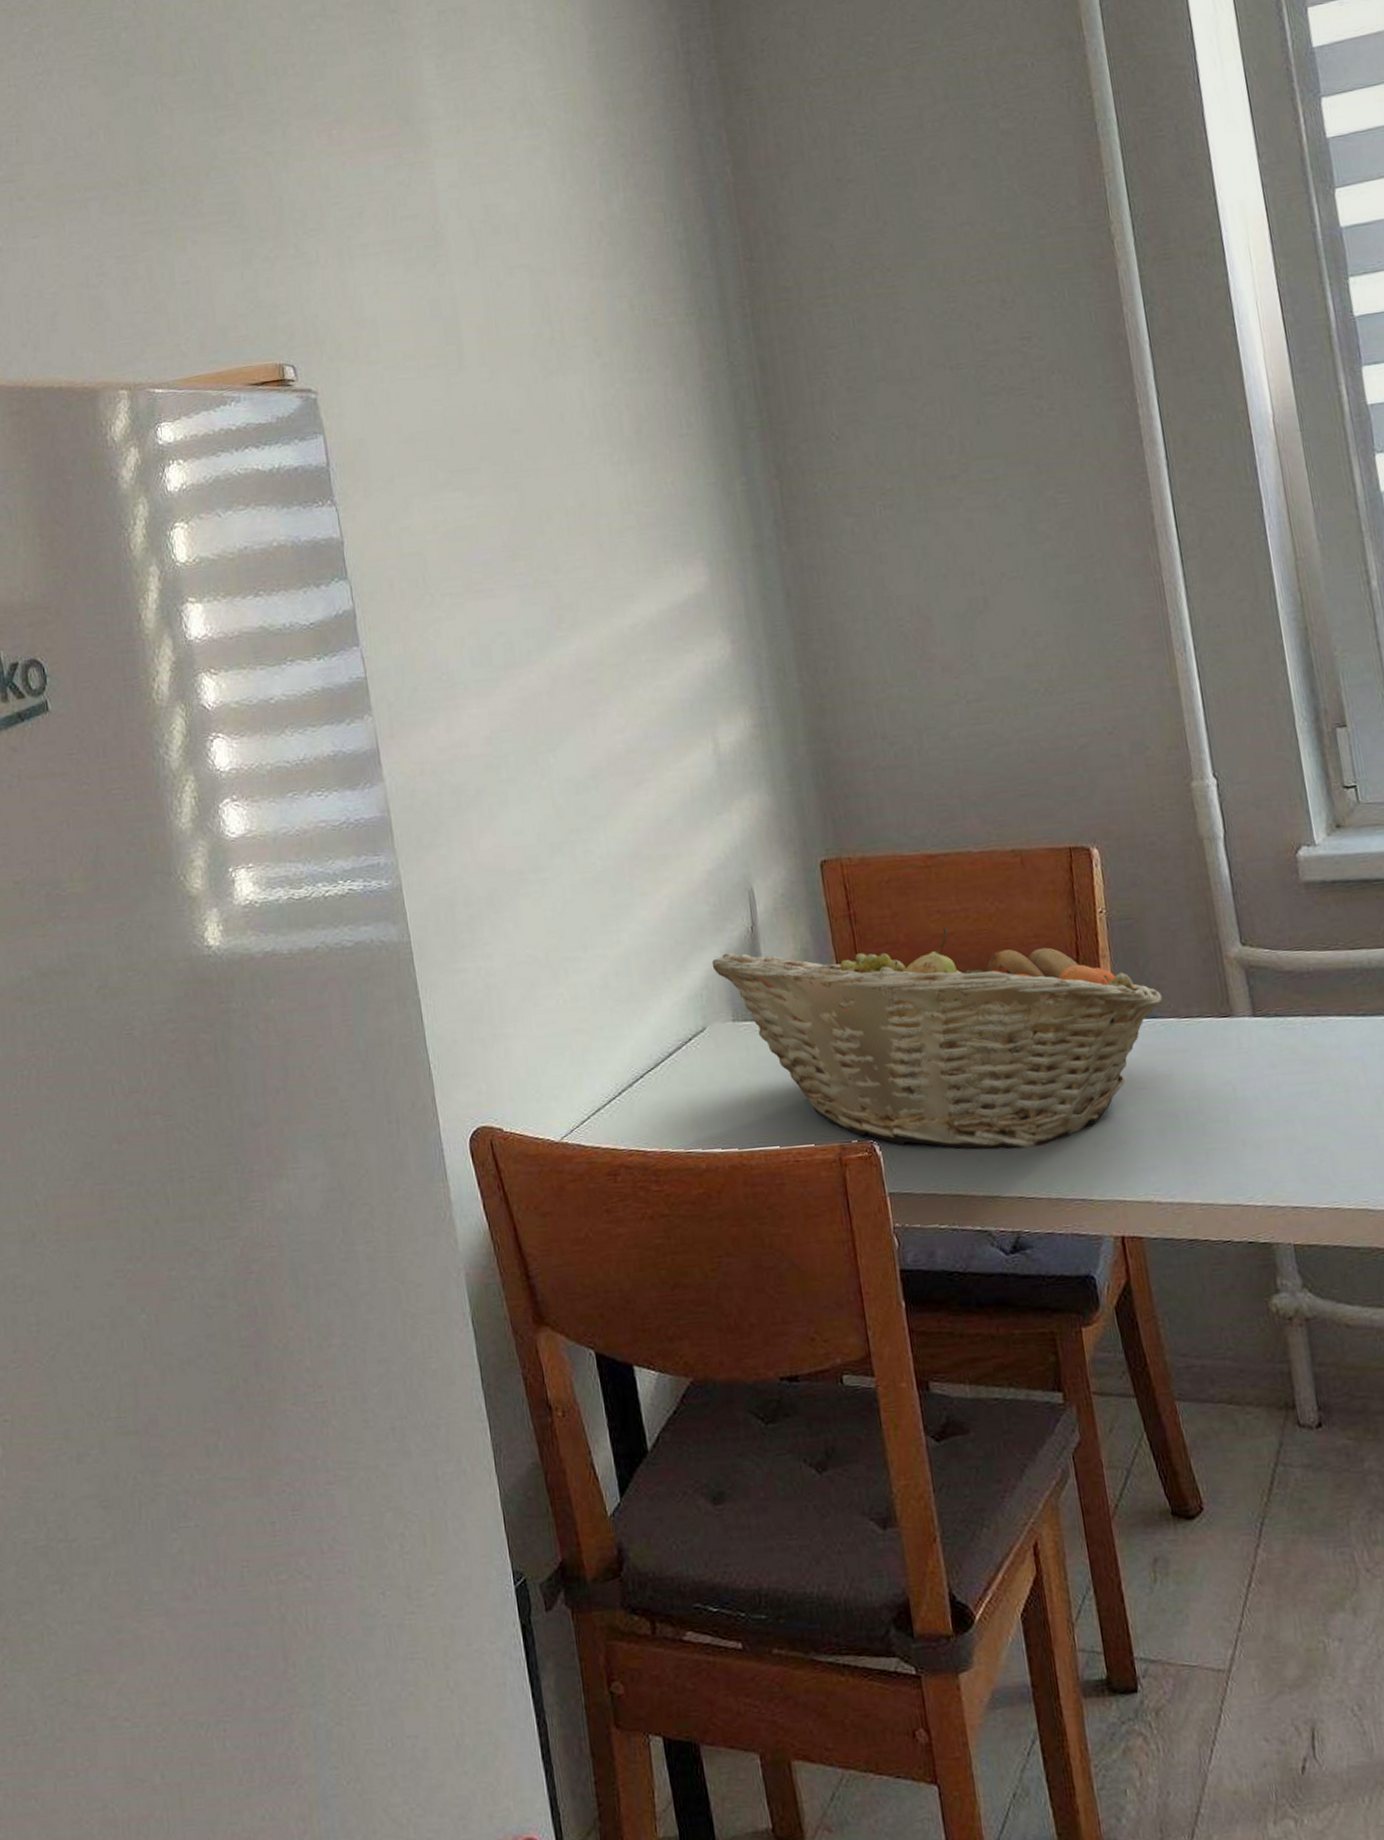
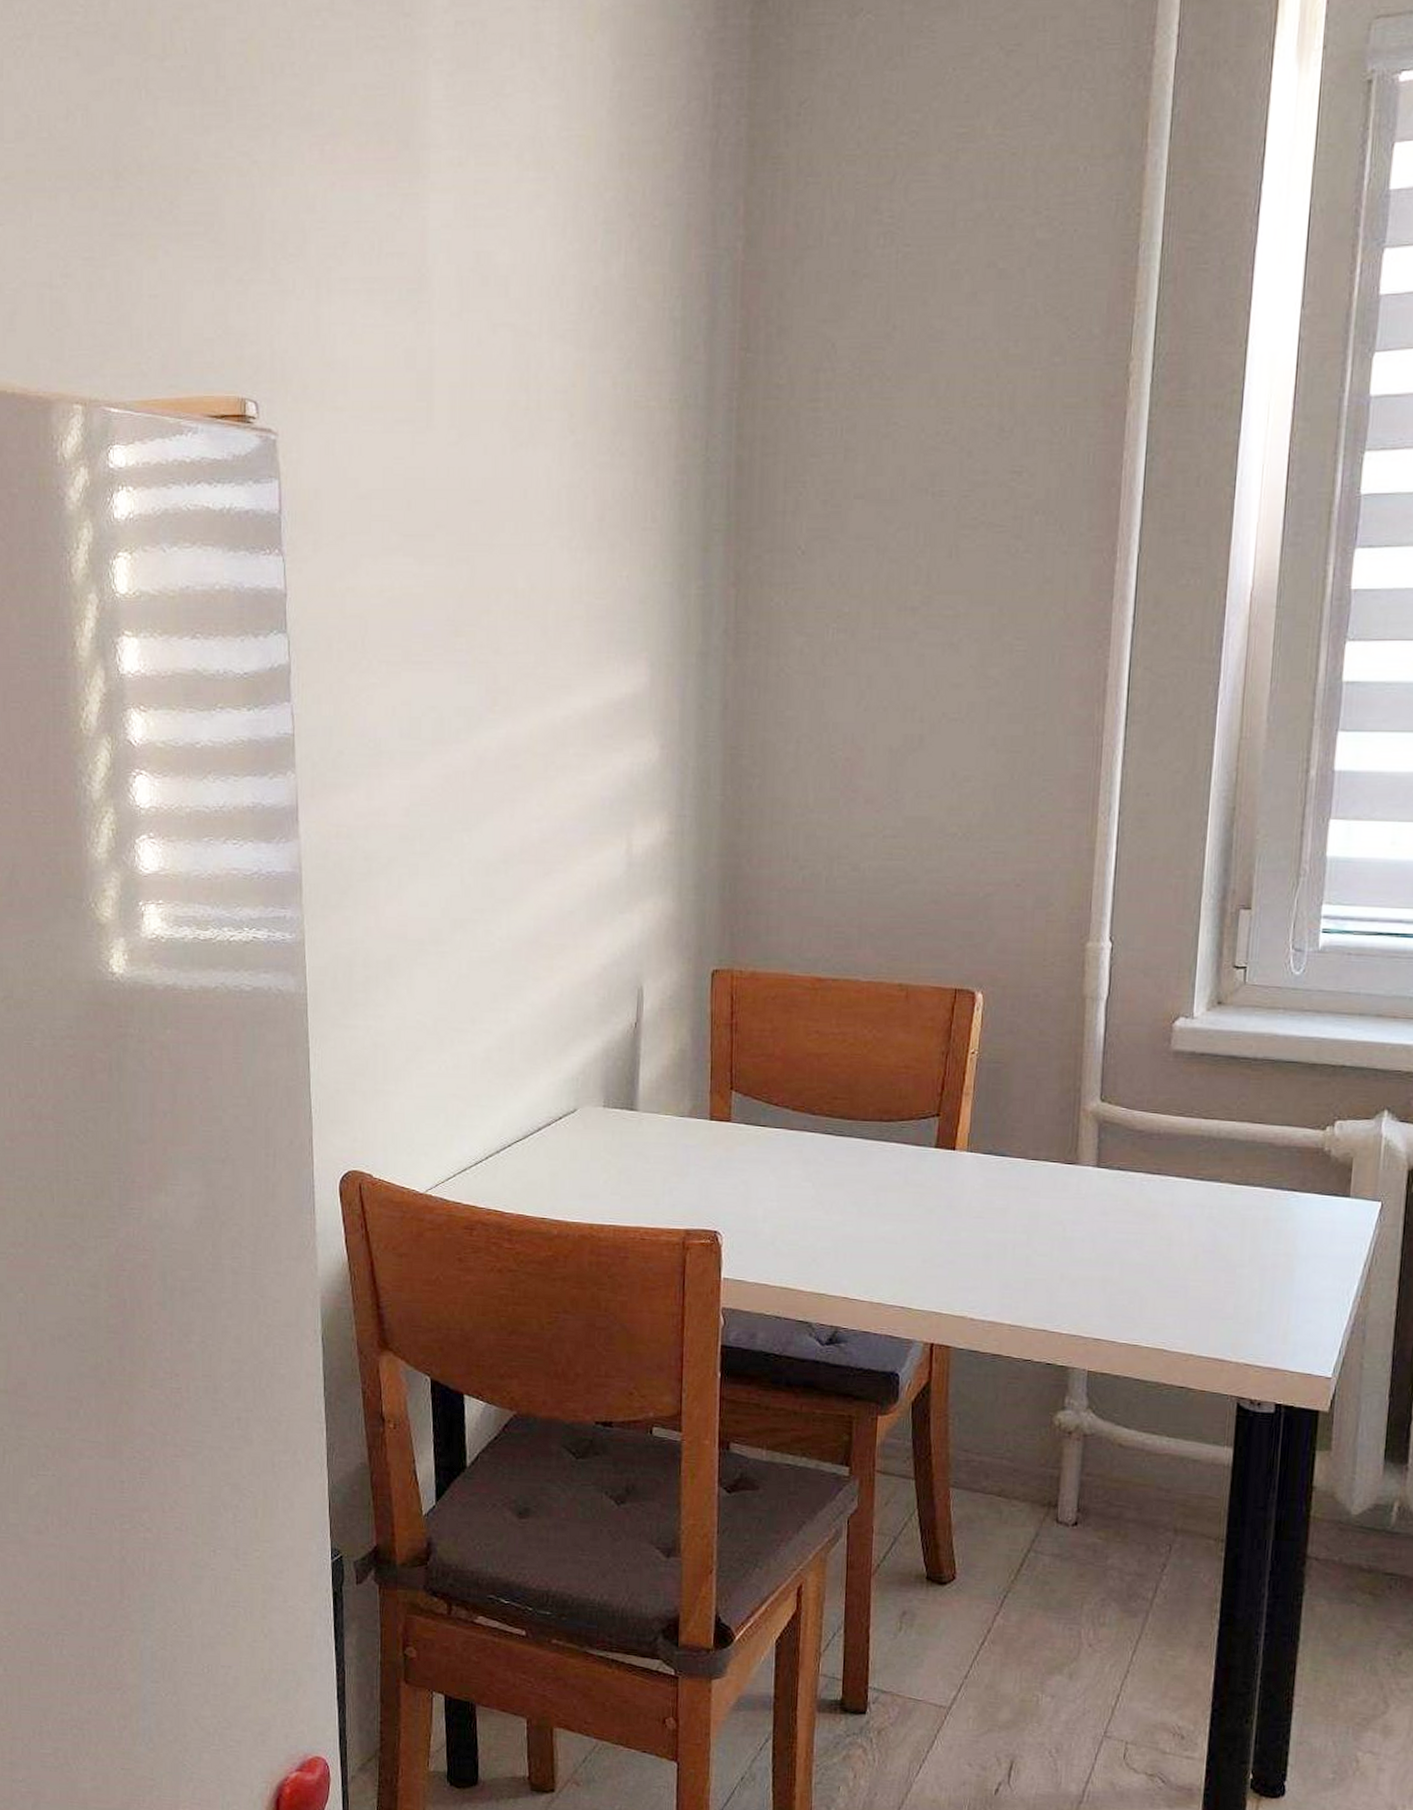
fruit basket: present [711,927,1163,1150] -> none [592,1043,1015,1256]

